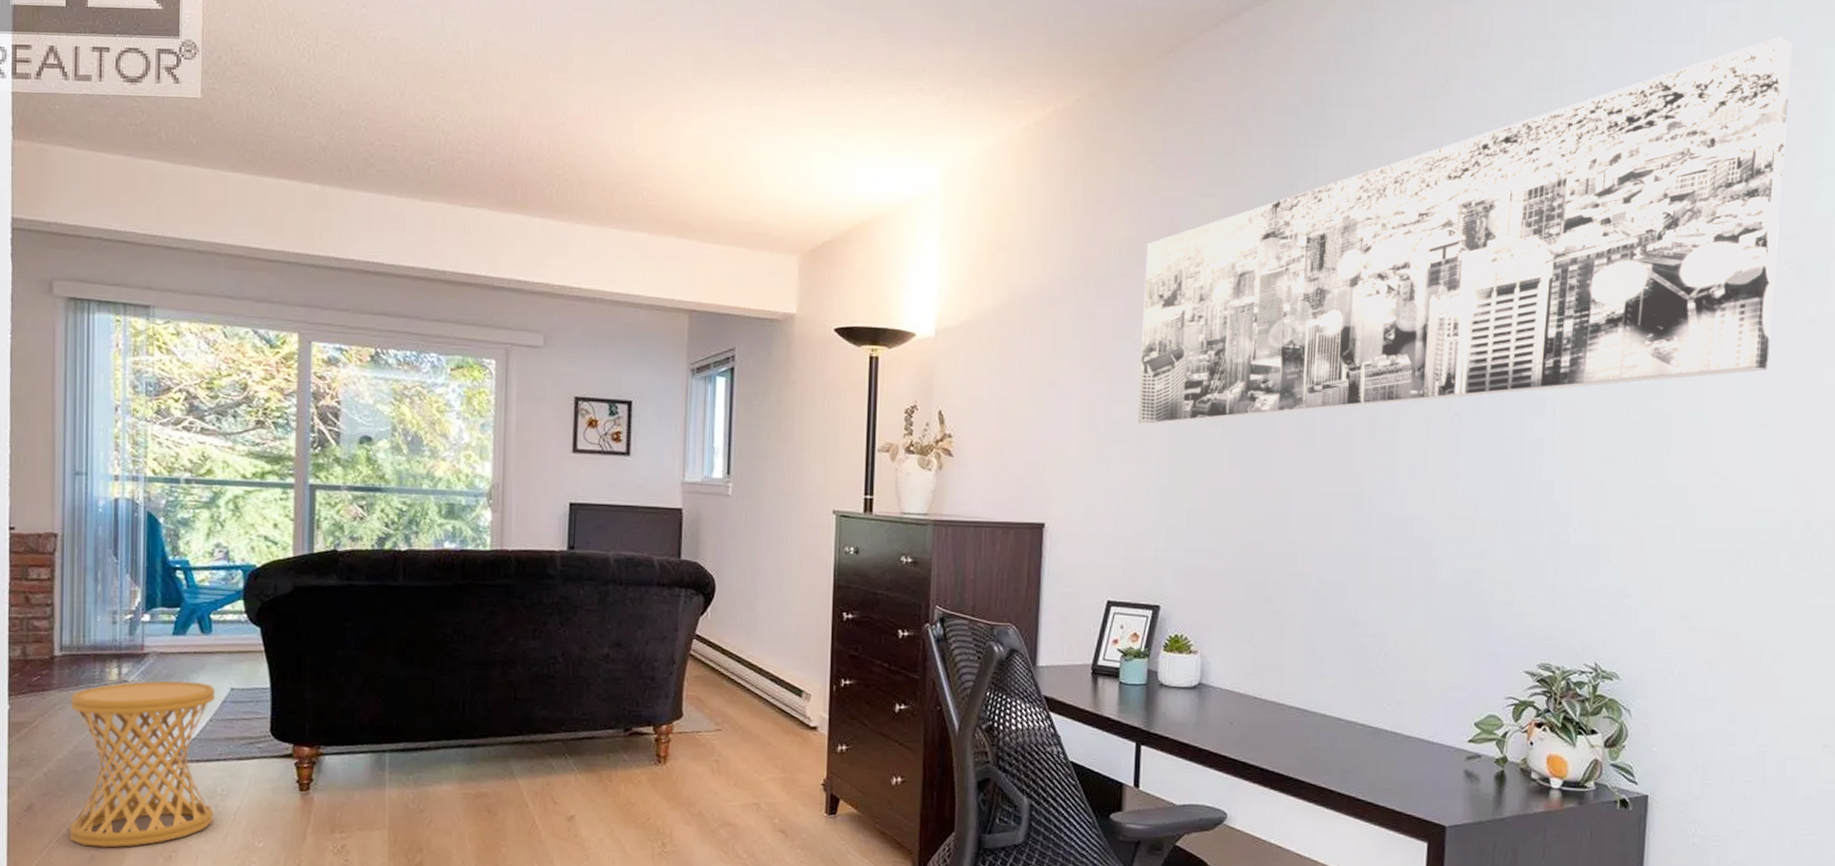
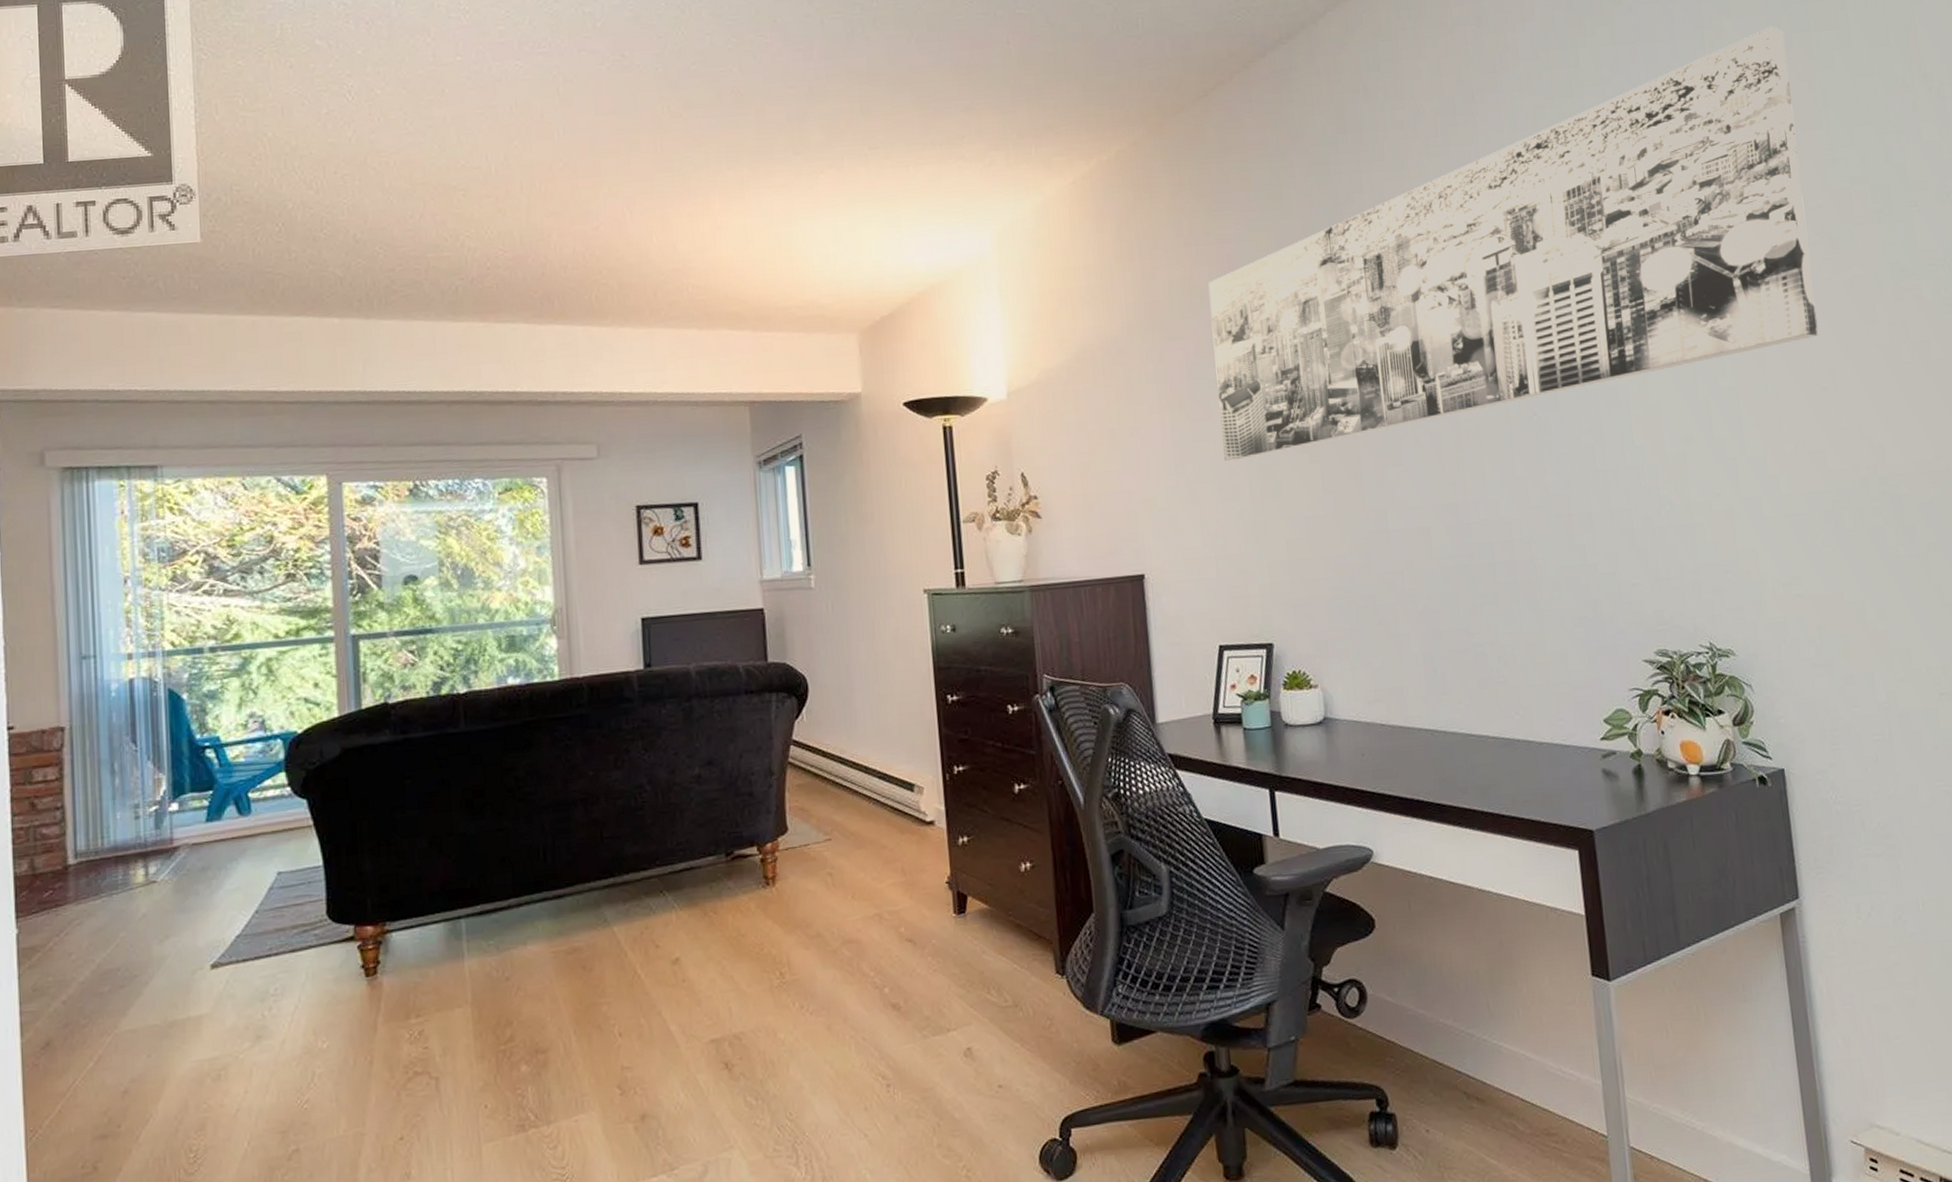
side table: present [70,680,216,848] -> none [90,870,268,1080]

